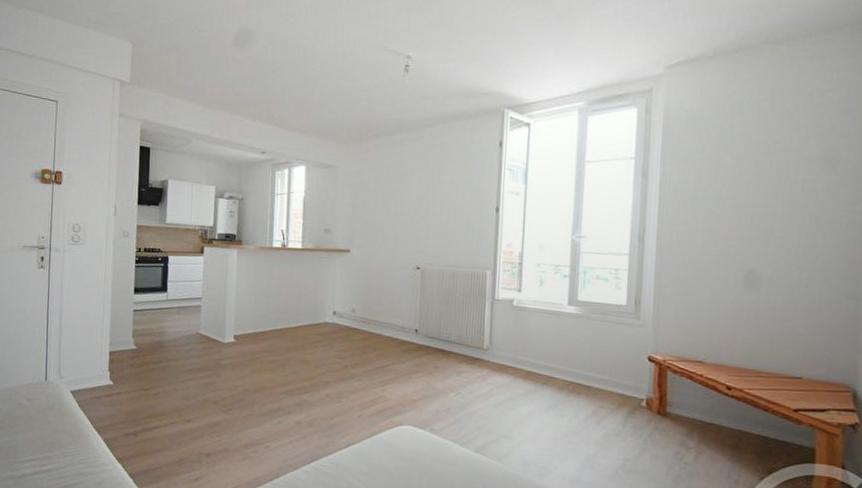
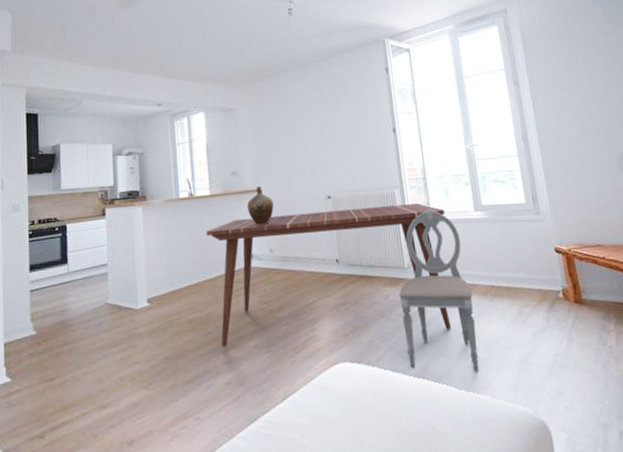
dining table: none [293,275,536,415] -> present [206,203,452,348]
ceramic jug: none [336,247,362,285] -> present [247,187,274,225]
dining chair: none [471,295,549,460] -> present [399,209,479,373]

